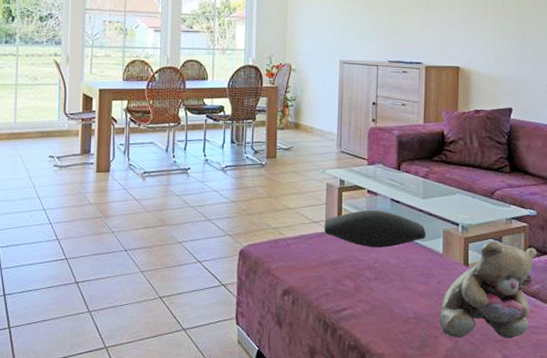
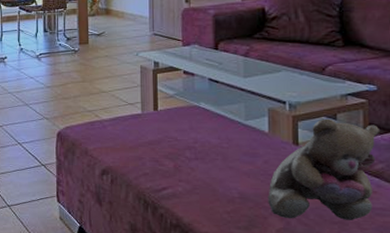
cushion: present [324,209,427,248] -> none [140,90,250,128]

